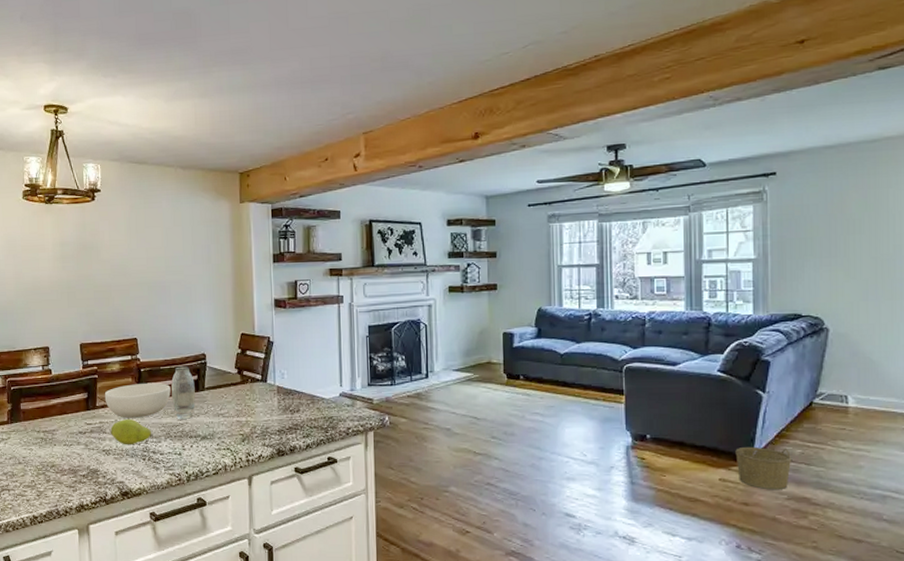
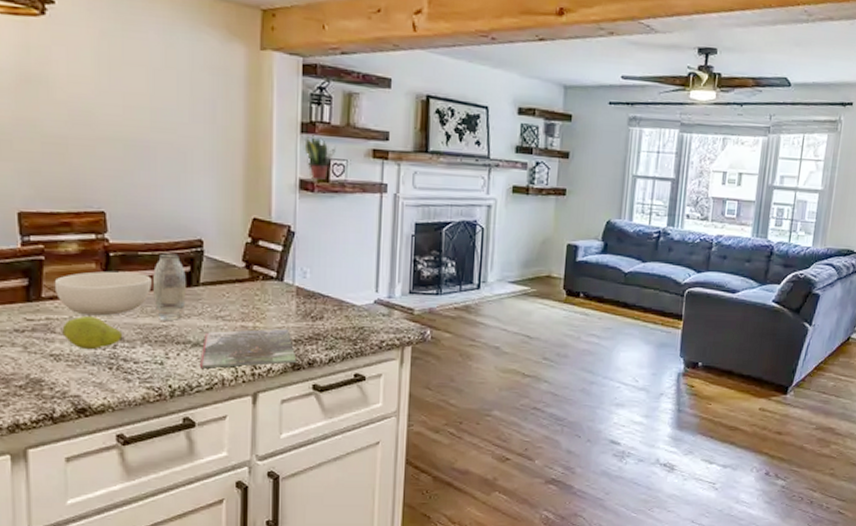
magazine: none [208,422,281,457] -> present [200,329,297,369]
potted plant: none [277,263,301,298] -> present [306,135,336,180]
basket: present [735,446,792,490] -> none [776,377,825,421]

